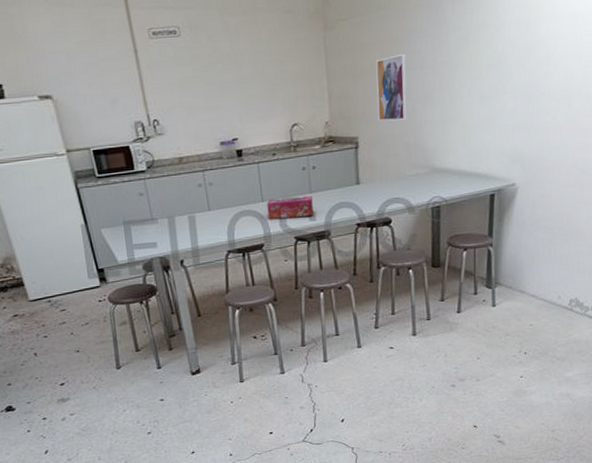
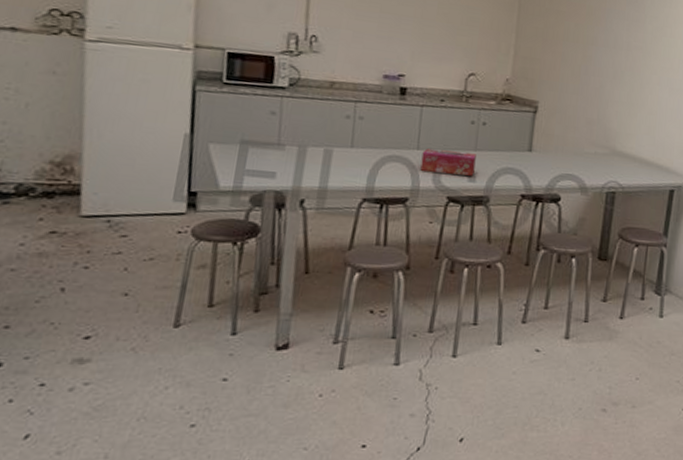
wall art: present [375,53,408,122] -> none [562,29,601,95]

